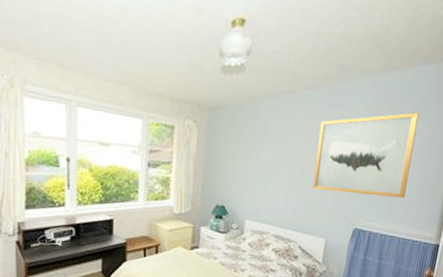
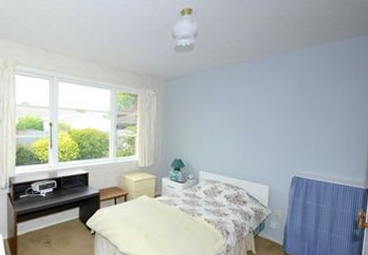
wall art: present [313,112,419,199] -> none [255,78,340,150]

